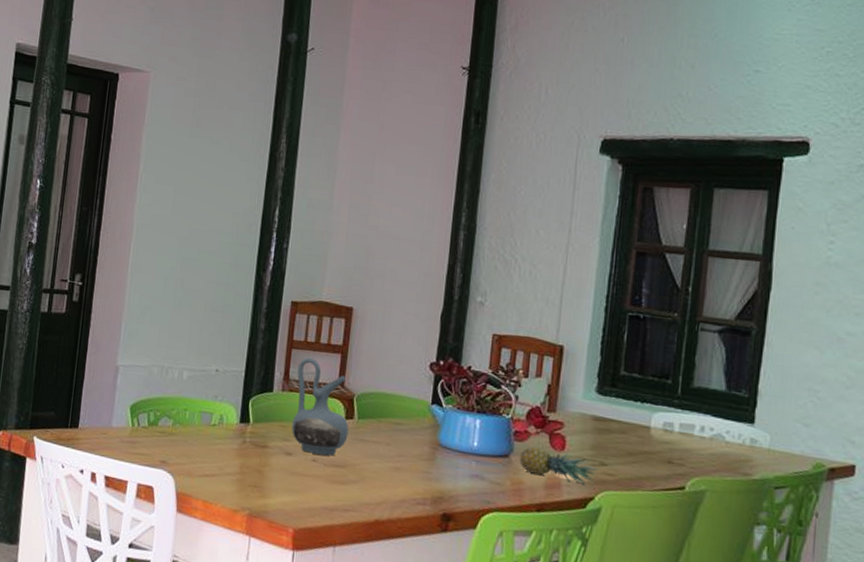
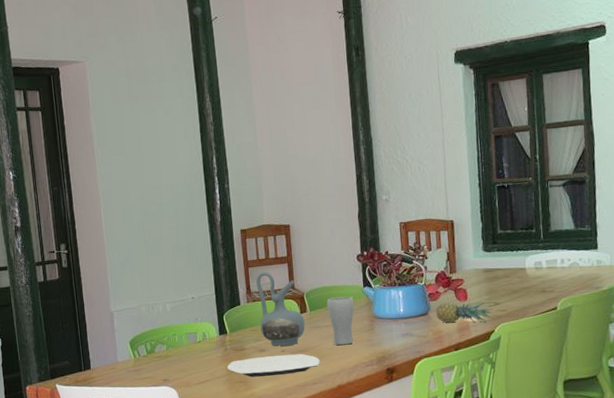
plate: none [240,458,359,492] -> present [226,353,320,377]
drinking glass: none [379,408,416,472] -> present [326,296,355,346]

